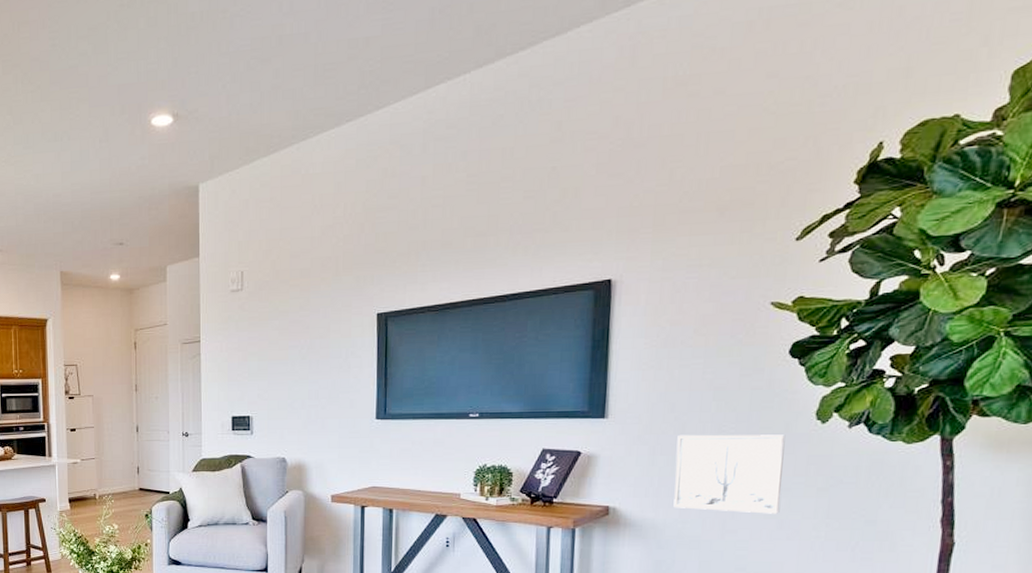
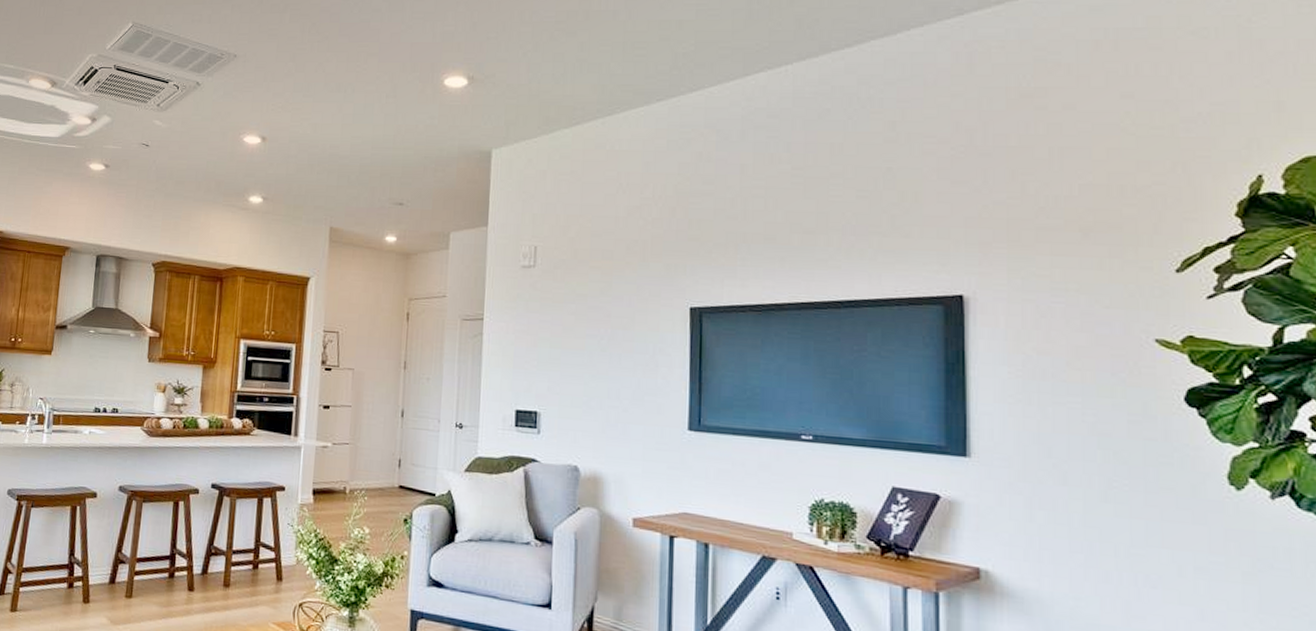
wall art: present [673,434,786,514] -> none [1058,486,1198,600]

